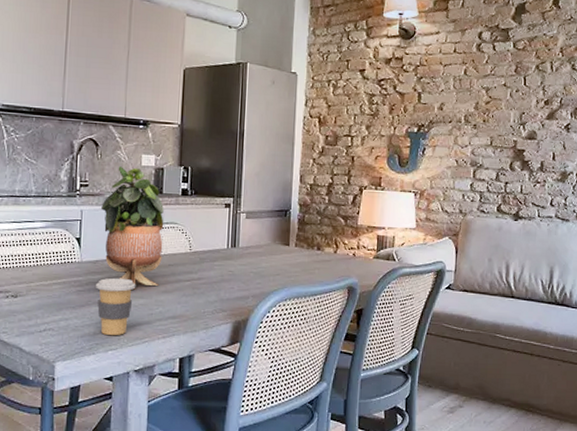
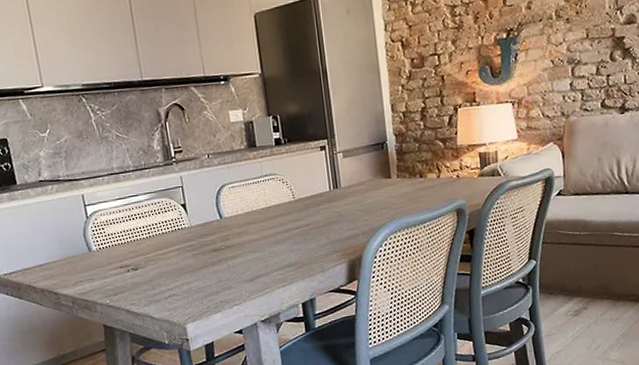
coffee cup: present [96,277,136,335] -> none [209,236,248,292]
potted plant: present [101,166,164,290] -> none [199,125,270,245]

